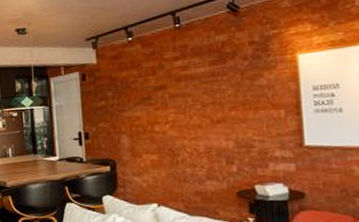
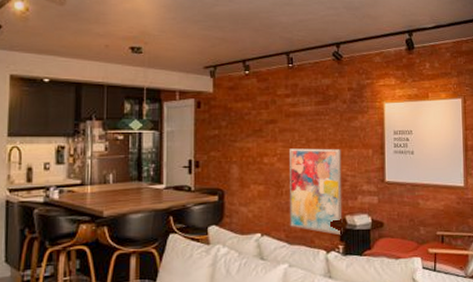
wall art: none [183,112,252,207] -> present [290,148,343,236]

